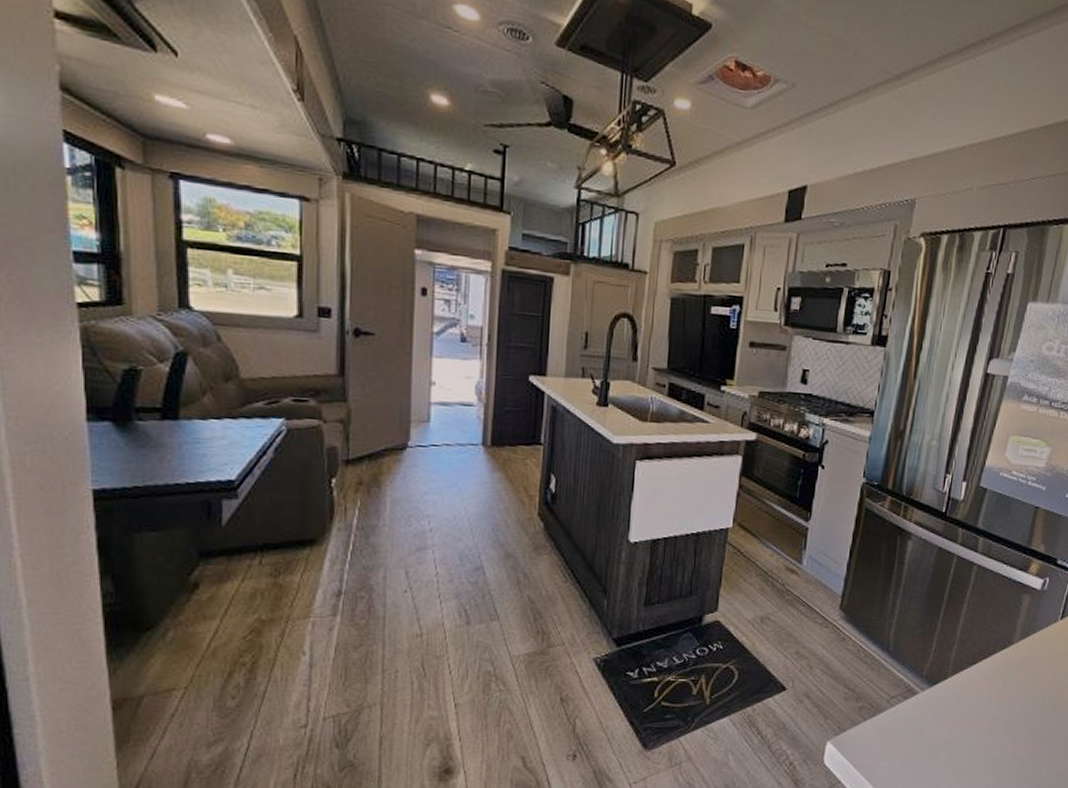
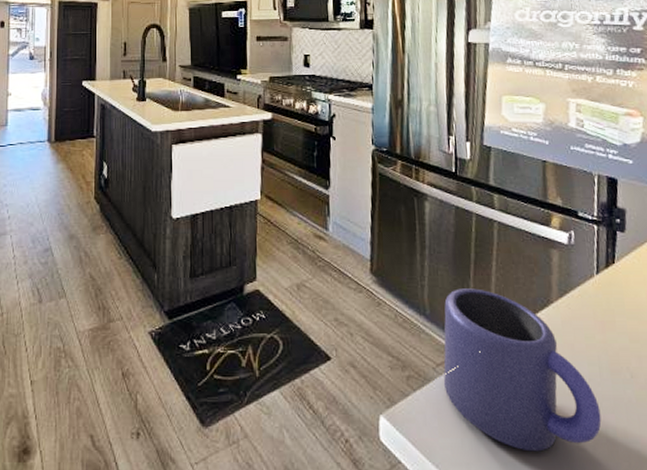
mug: none [894,627,1035,774] -> present [443,288,602,452]

